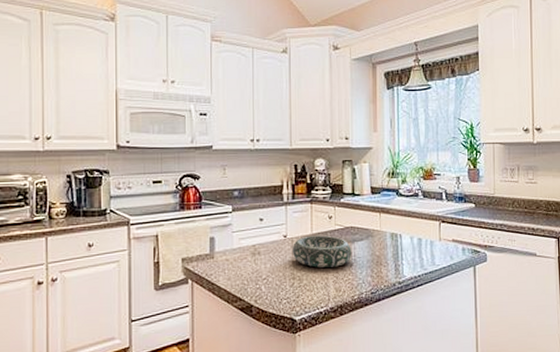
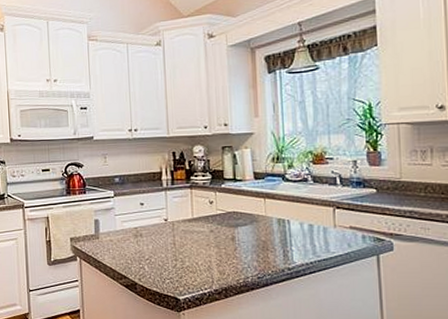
decorative bowl: present [292,235,351,268] -> none [173,219,235,251]

